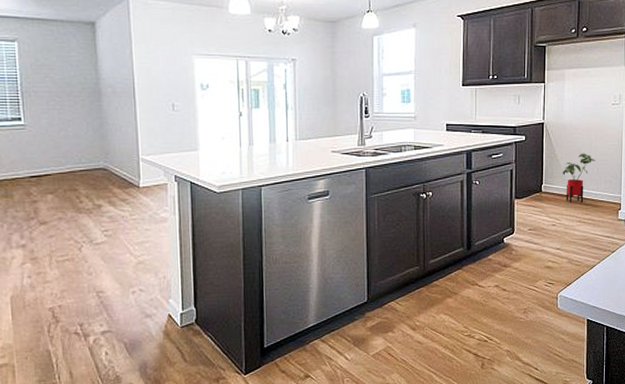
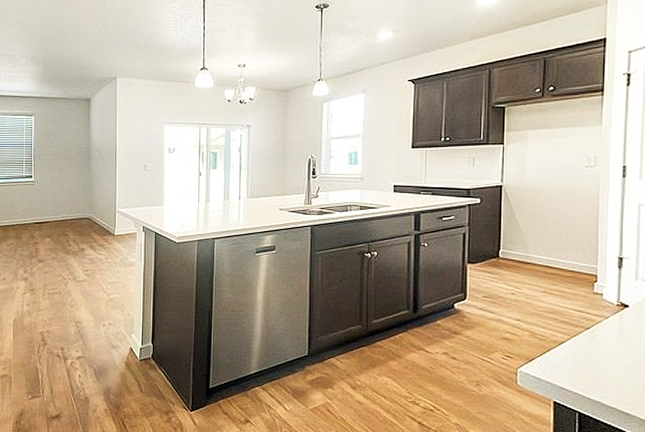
house plant: present [563,153,596,203] -> none [524,218,565,272]

